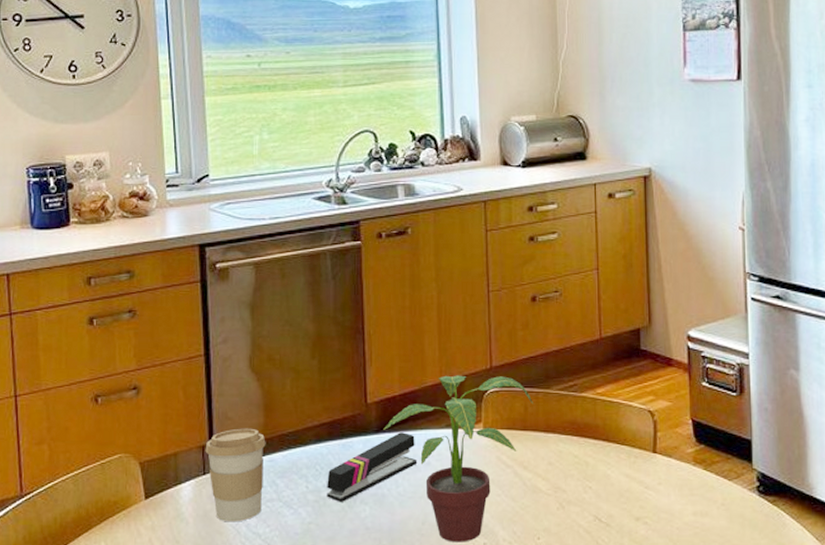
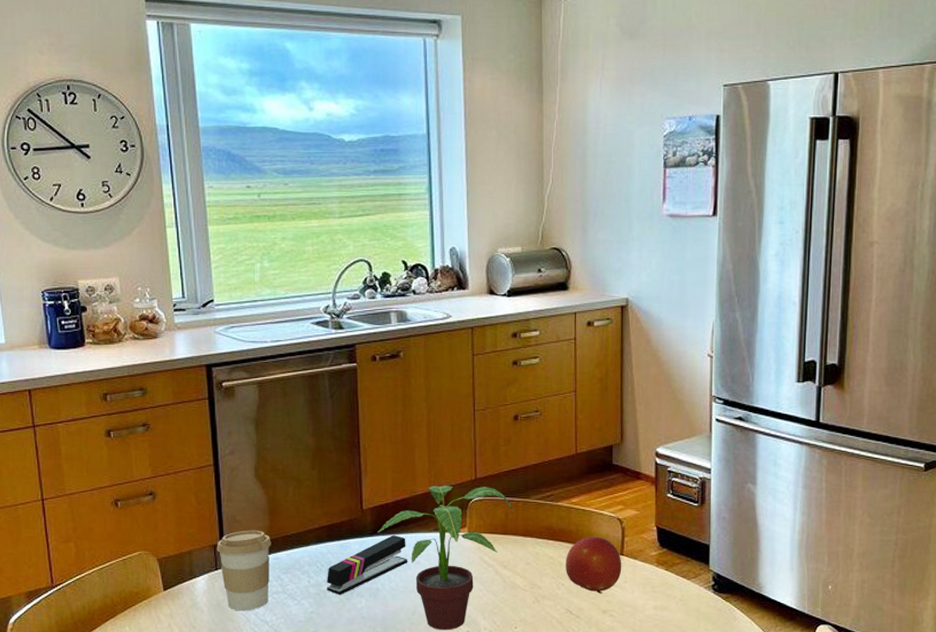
fruit: none [592,431,655,498] -> present [566,536,622,594]

